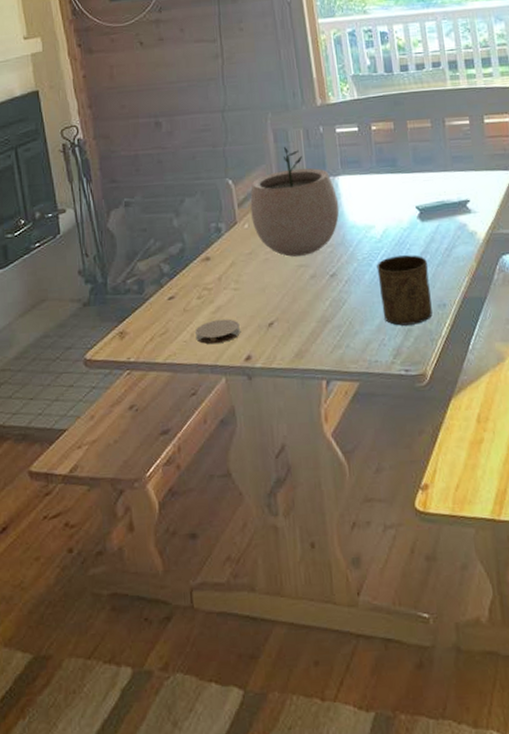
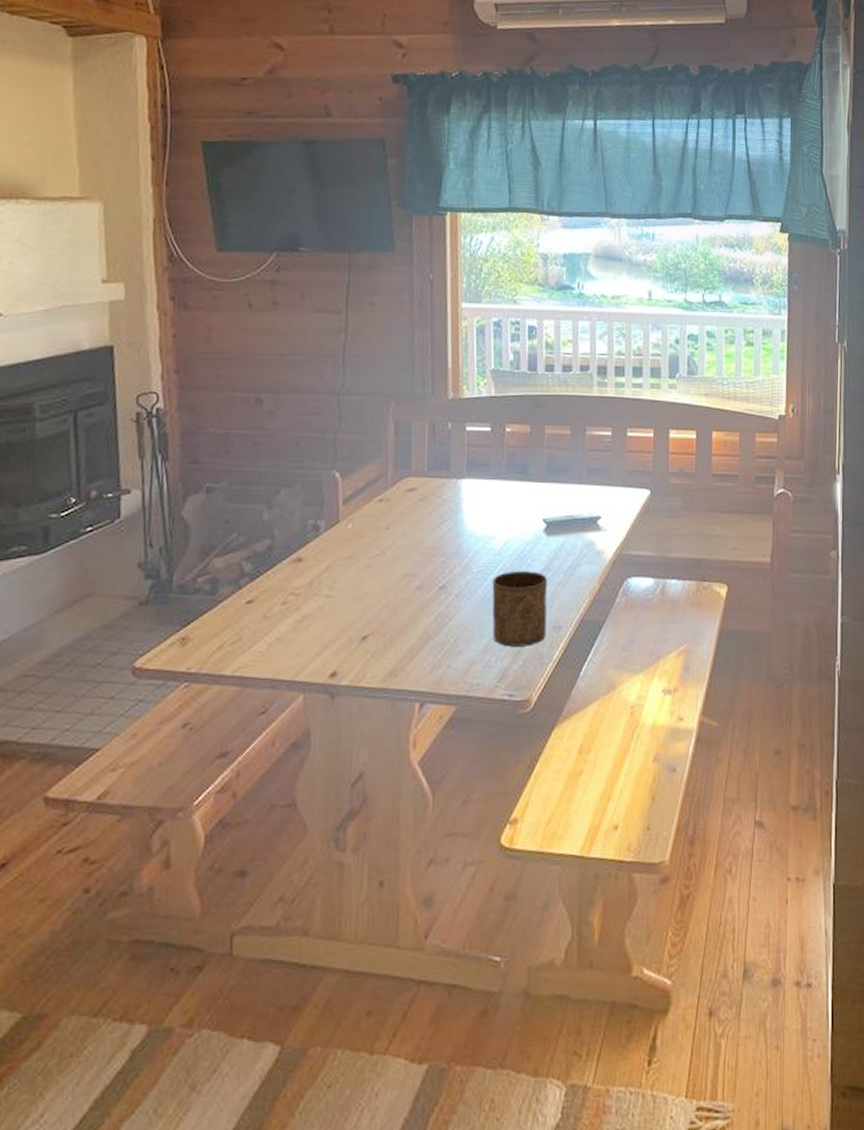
coaster: present [195,319,240,345] -> none [274,629,328,657]
plant pot: present [250,147,340,257] -> none [357,441,459,564]

